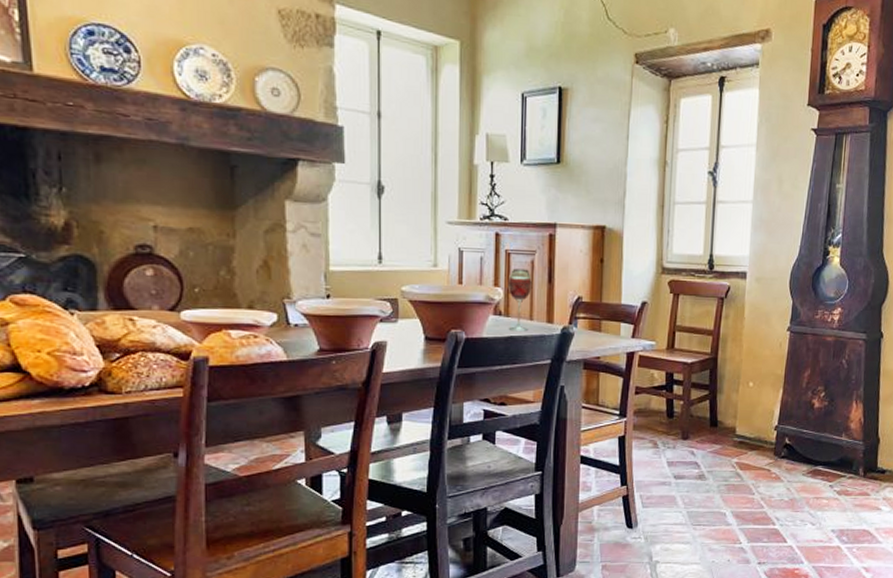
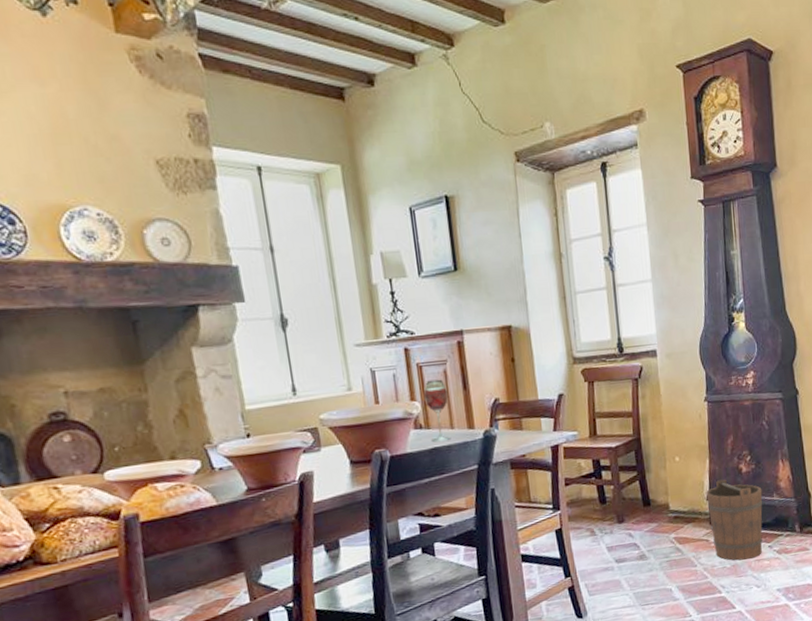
wooden bucket: none [774,412,832,495] -> present [705,479,763,561]

